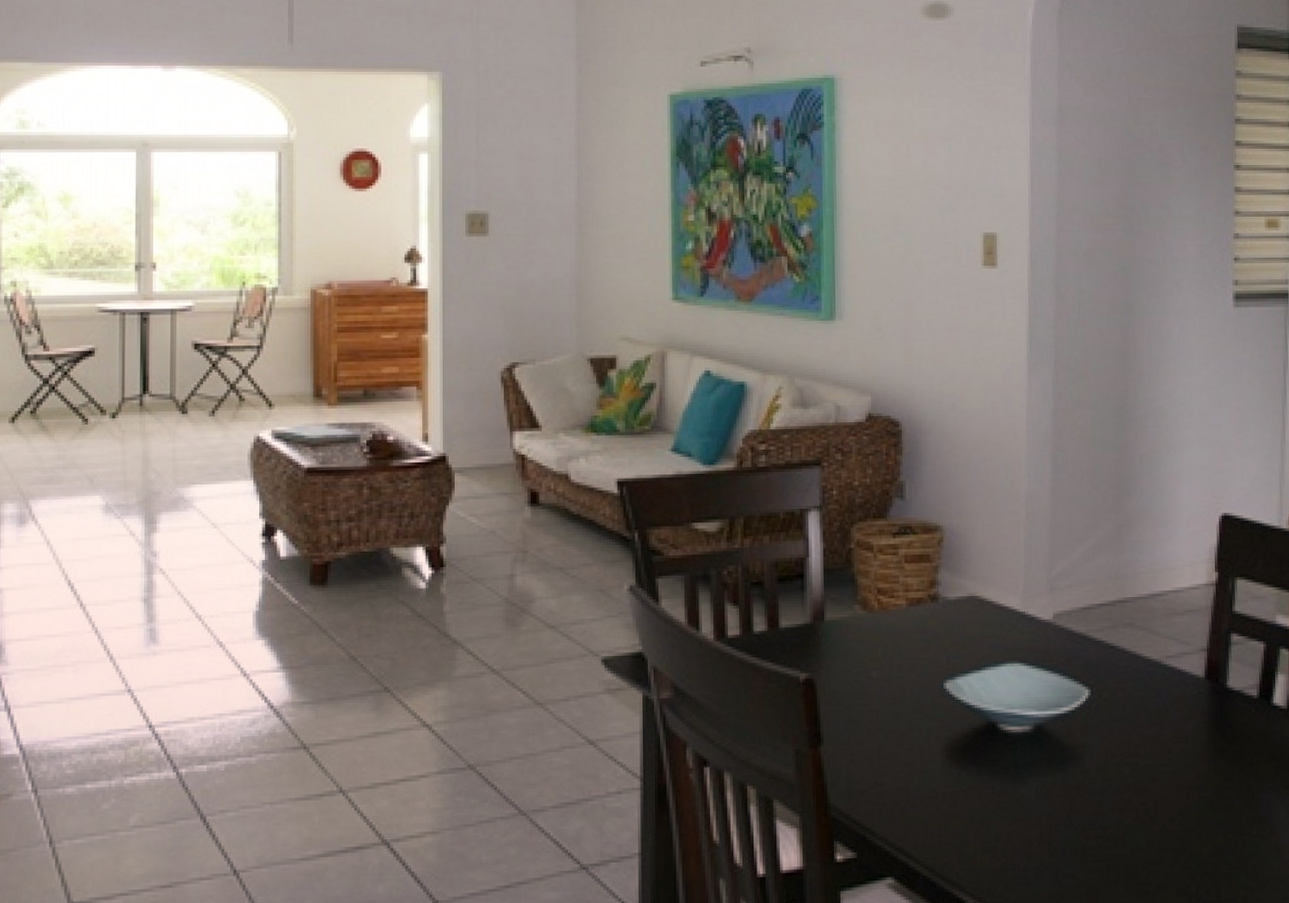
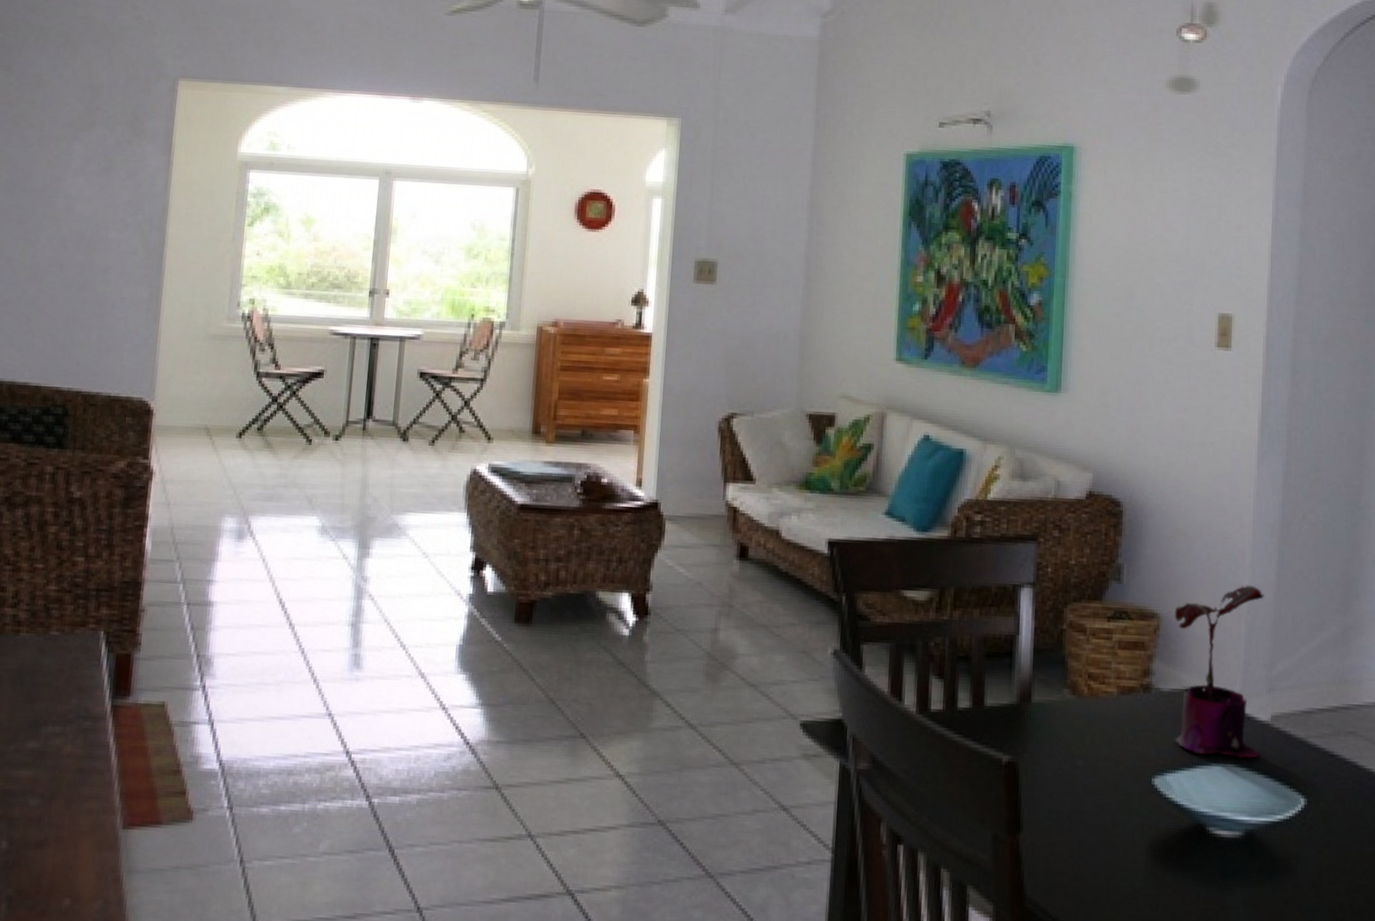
potted plant: none [956,492,1045,658] -> present [1173,585,1265,759]

